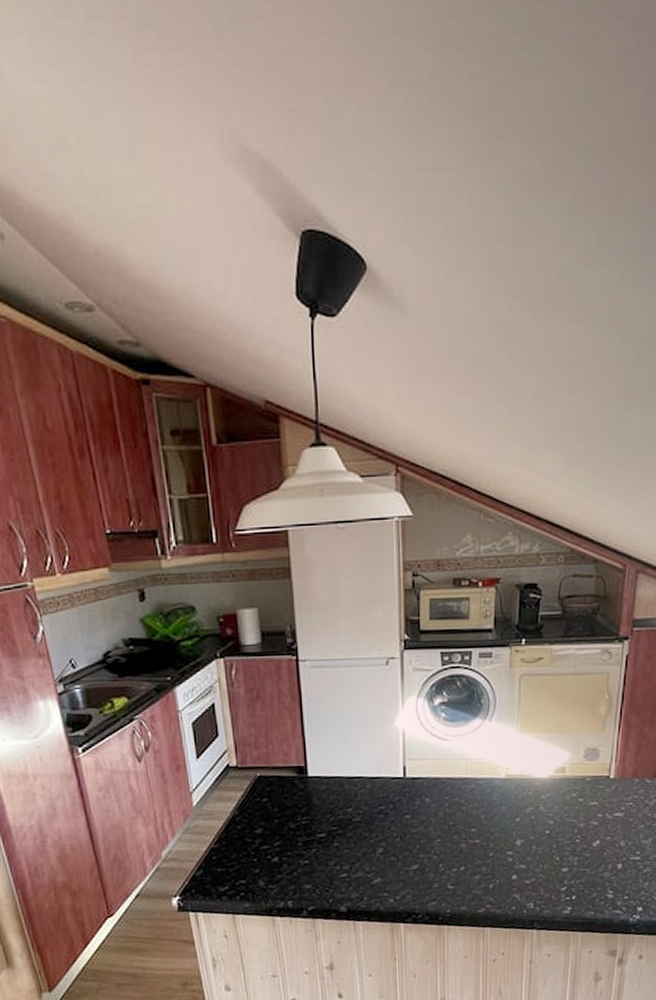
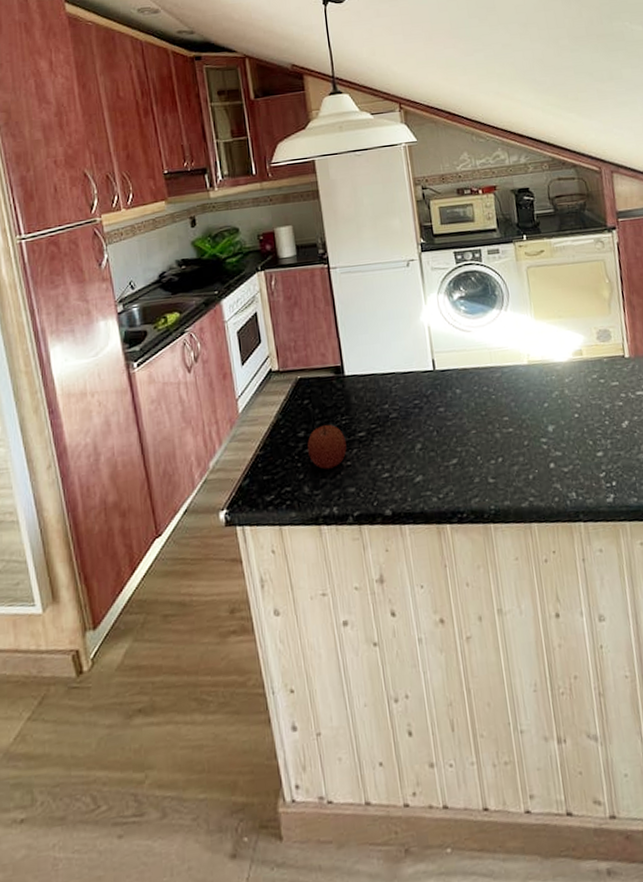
apple: none [264,823,305,866] -> present [307,424,347,469]

